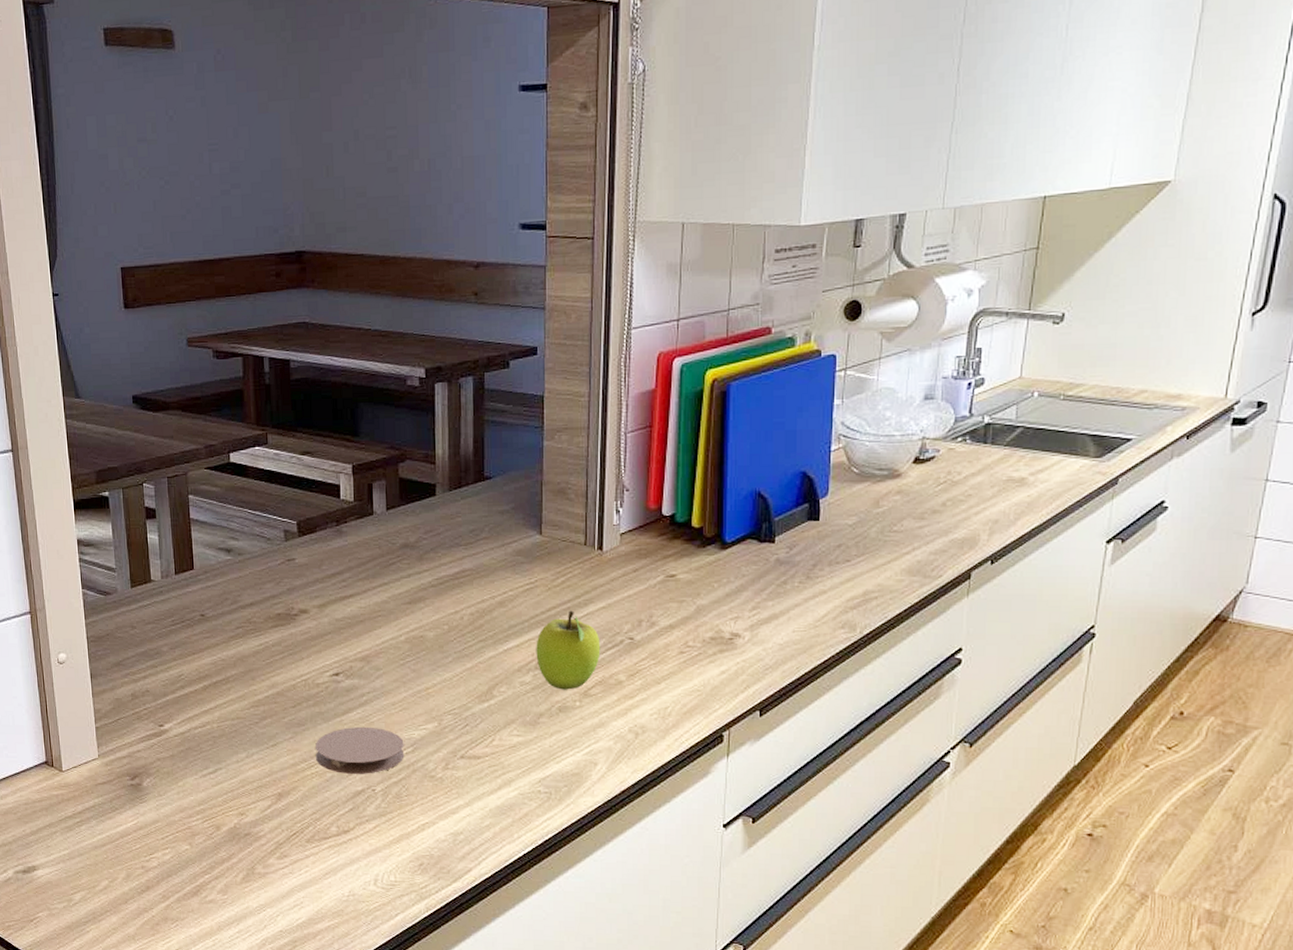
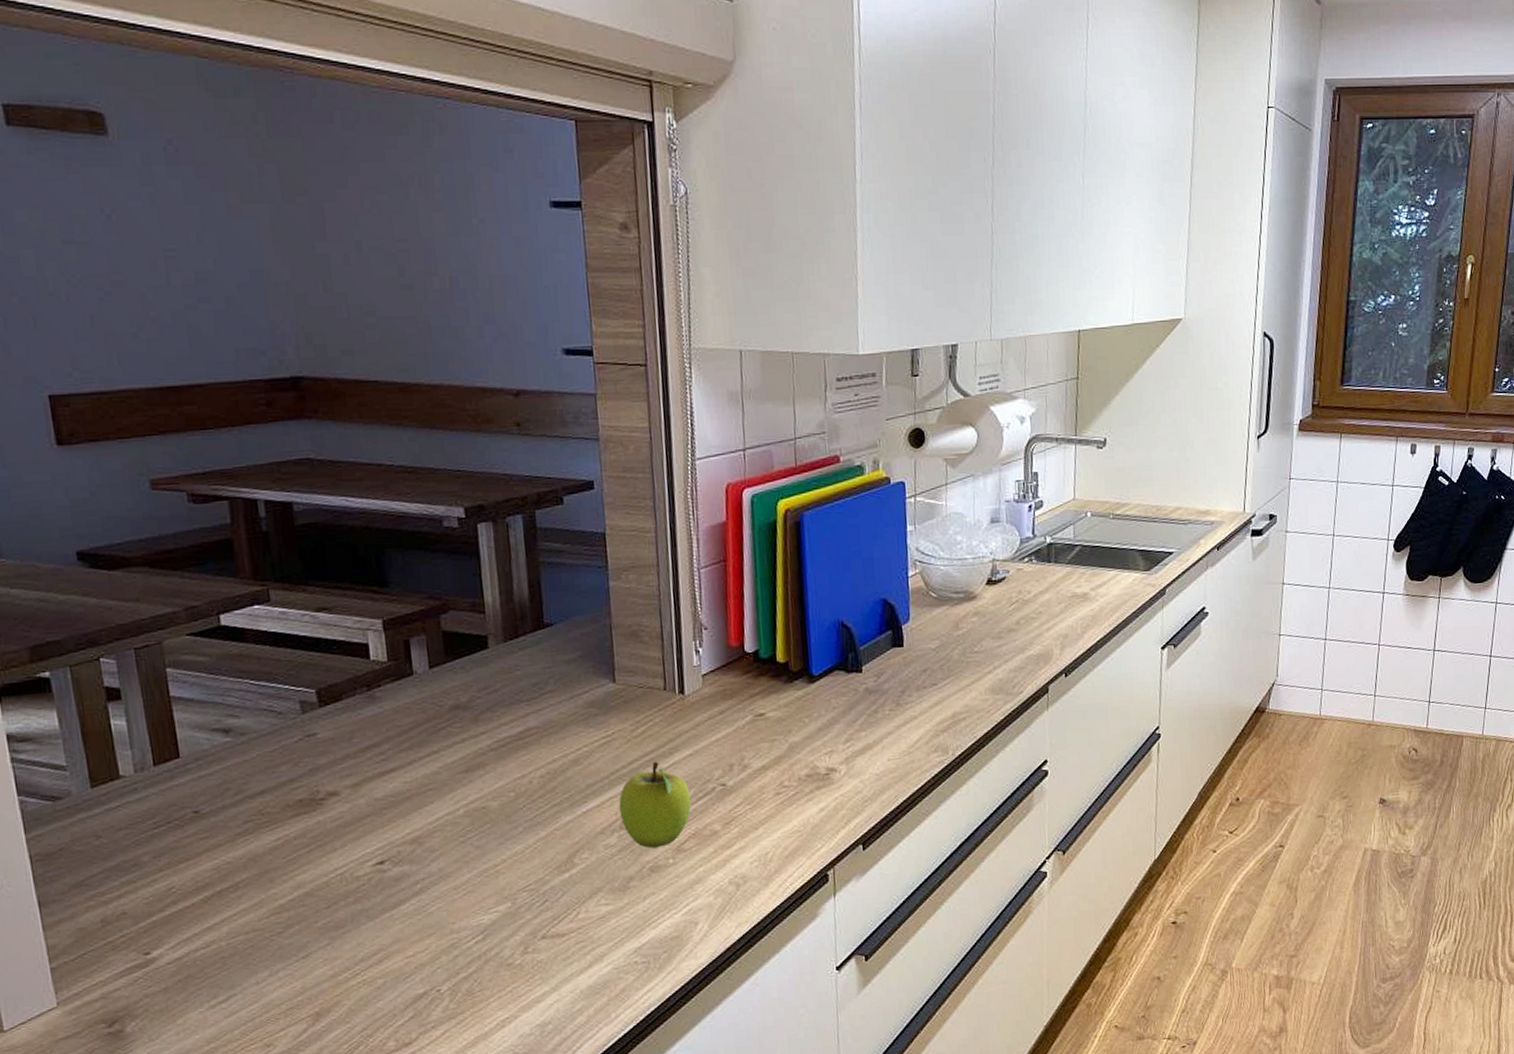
coaster: present [315,726,405,774] -> none [360,918,474,978]

